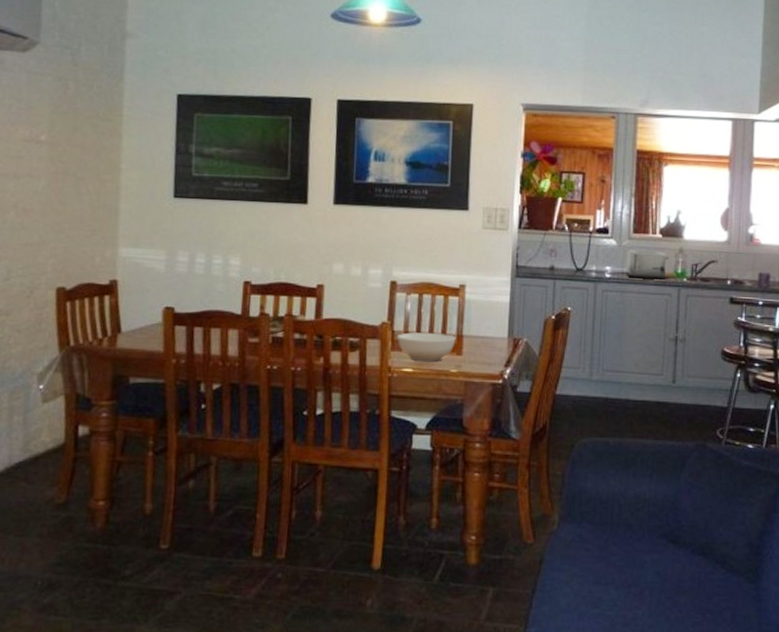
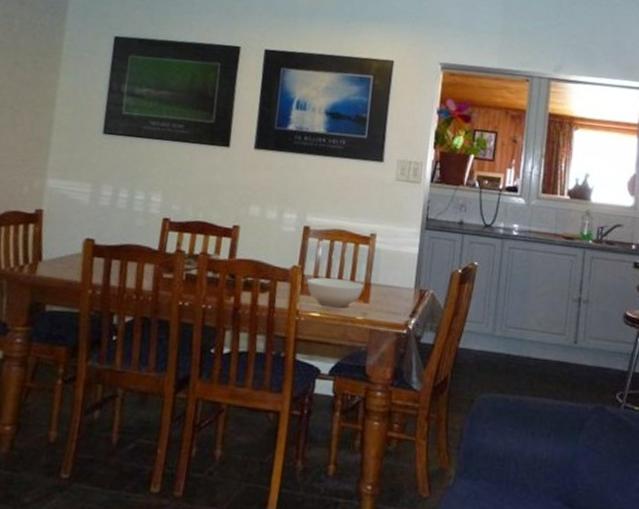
toaster: present [625,250,668,279] -> none [532,209,575,240]

